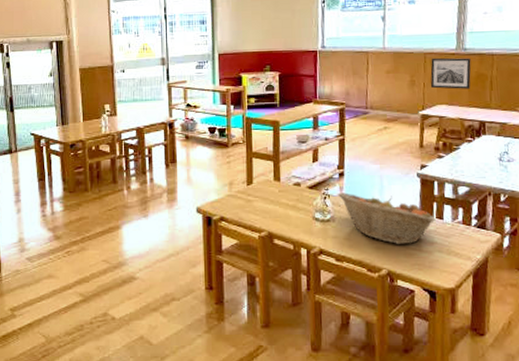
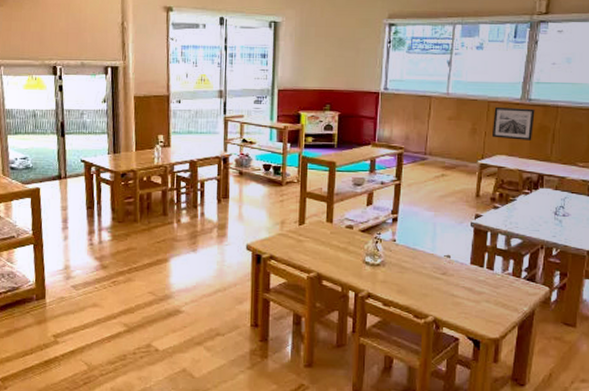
fruit basket: present [339,193,436,244] -> none [391,238,486,293]

